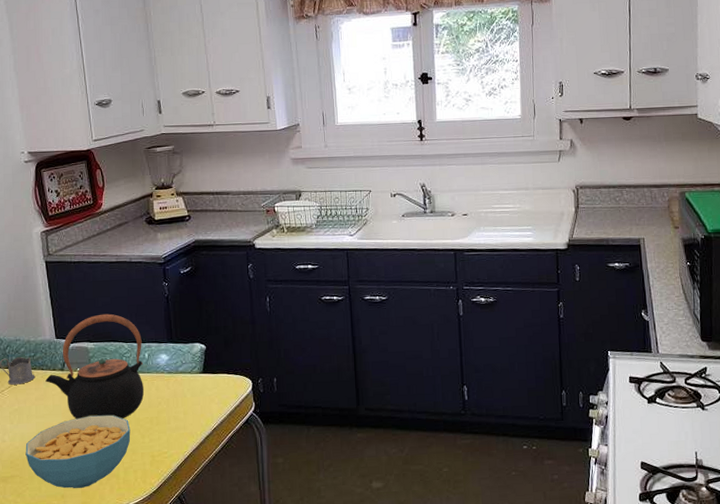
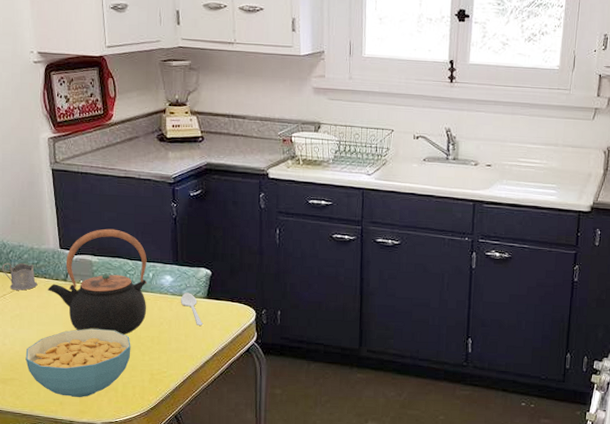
spoon: none [177,369,201,401] -> present [180,292,204,326]

